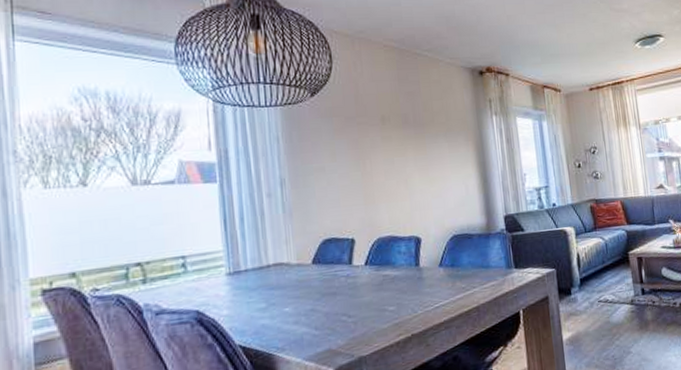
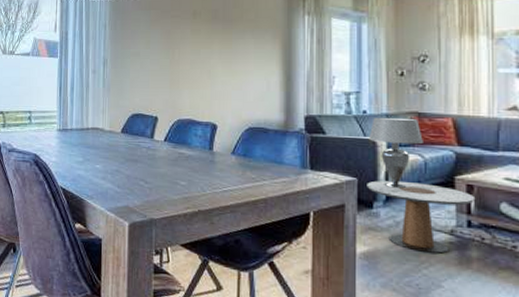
table lamp: none [560,205,602,272] -> present [368,117,423,189]
side table: none [564,262,645,326] -> present [367,180,476,254]

